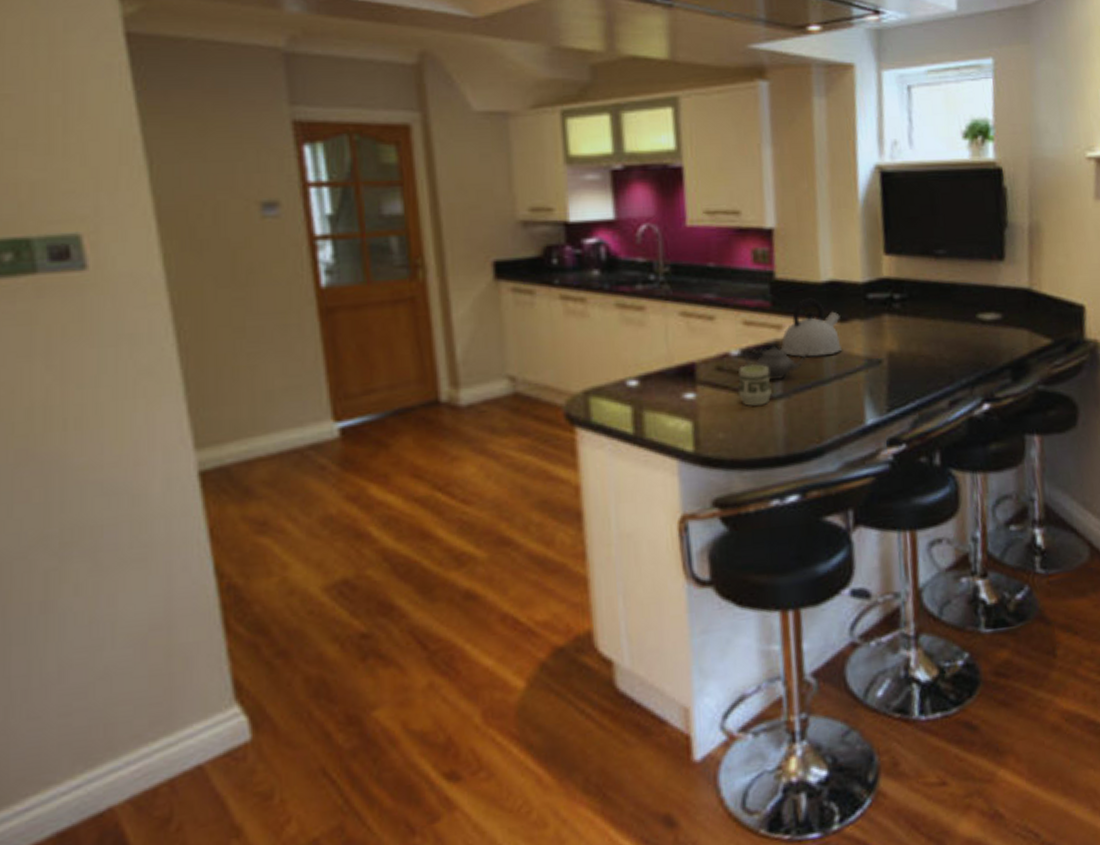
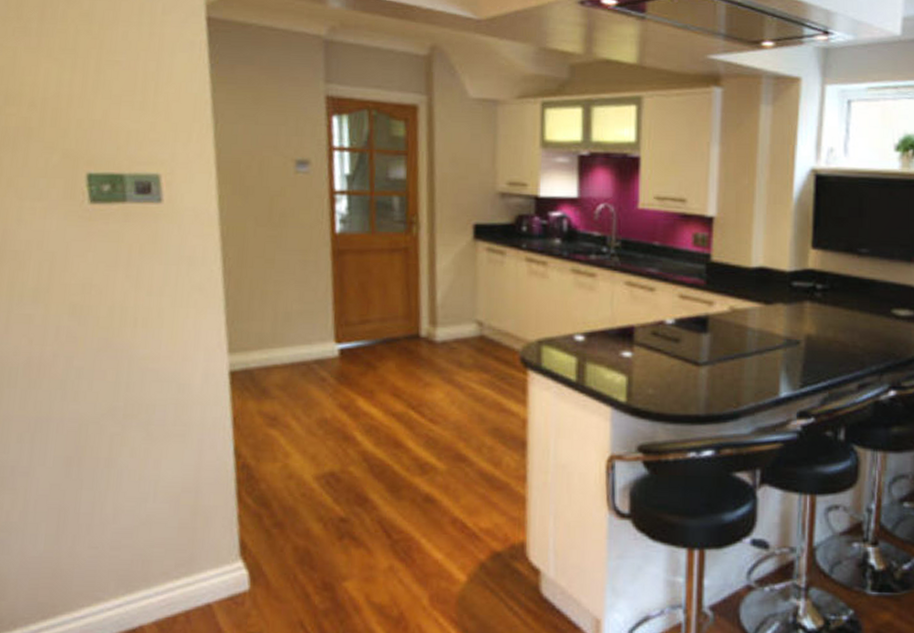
cup: present [737,364,772,407] -> none [668,333,699,370]
teapot: present [743,346,809,381] -> none [677,318,734,349]
kettle: present [780,298,842,358] -> none [710,280,766,333]

